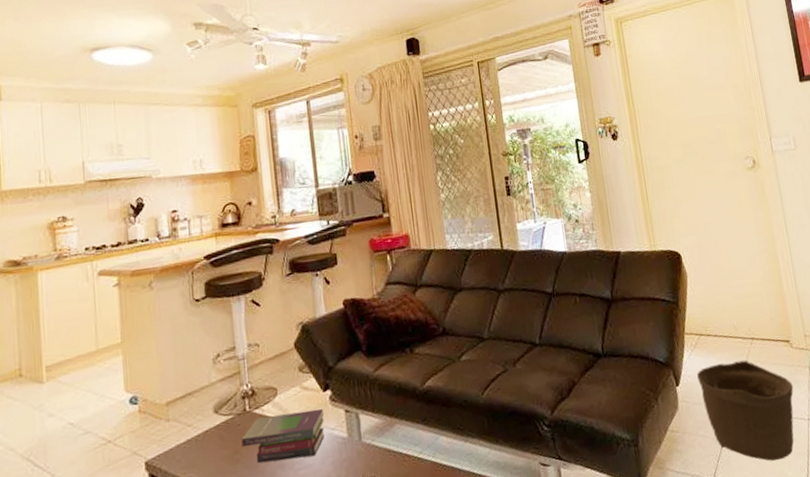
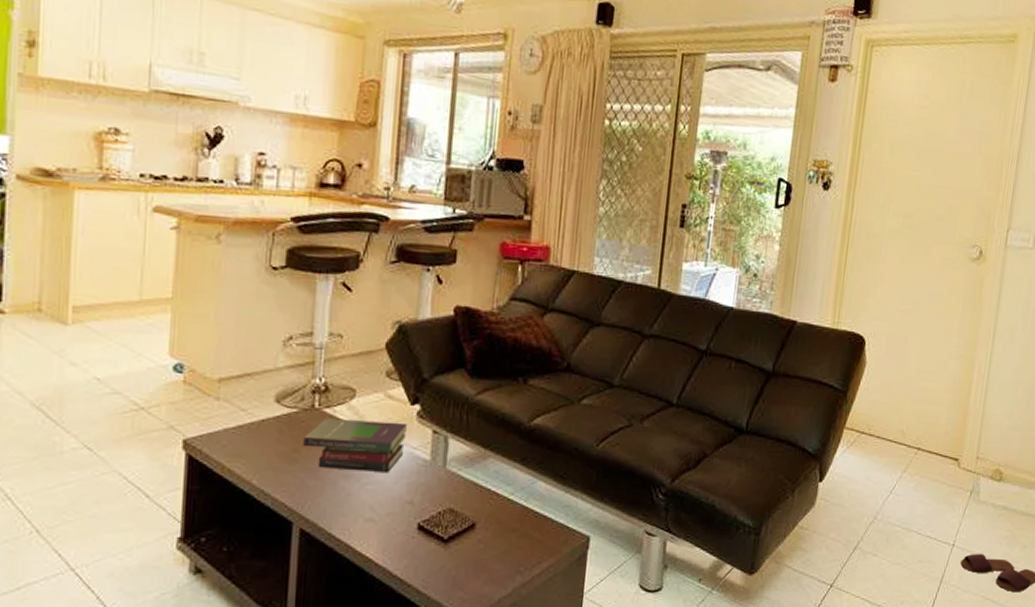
basket: present [697,360,794,461] -> none [844,467,948,579]

